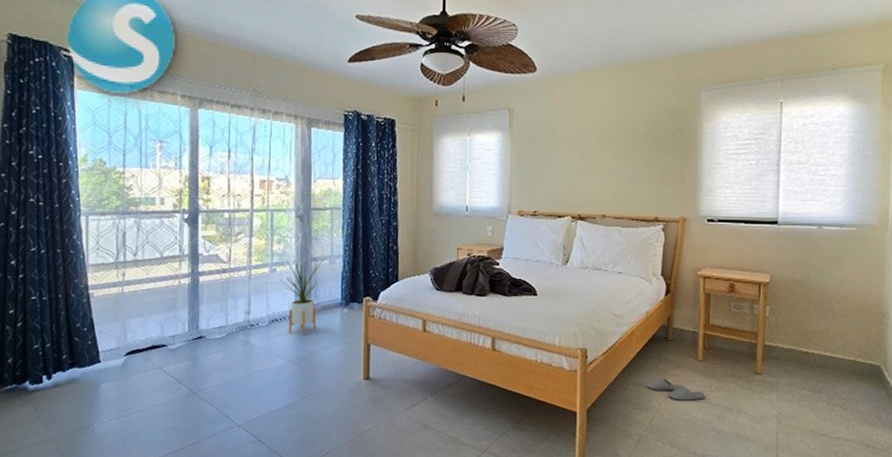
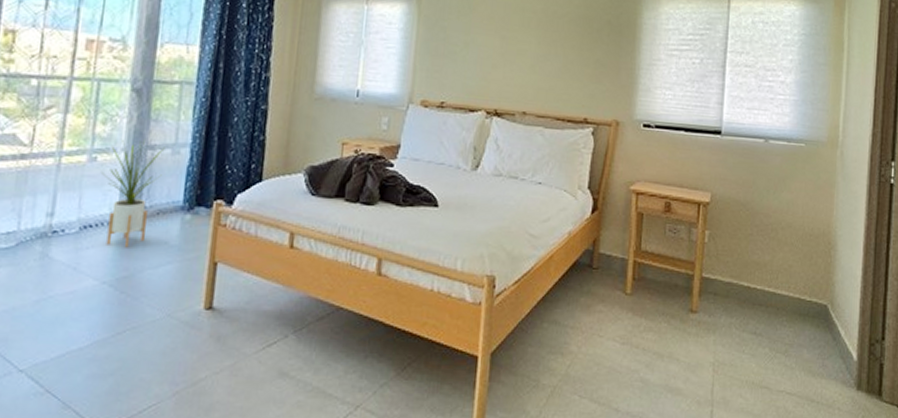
slippers: present [647,378,705,401] -> none [565,315,632,344]

